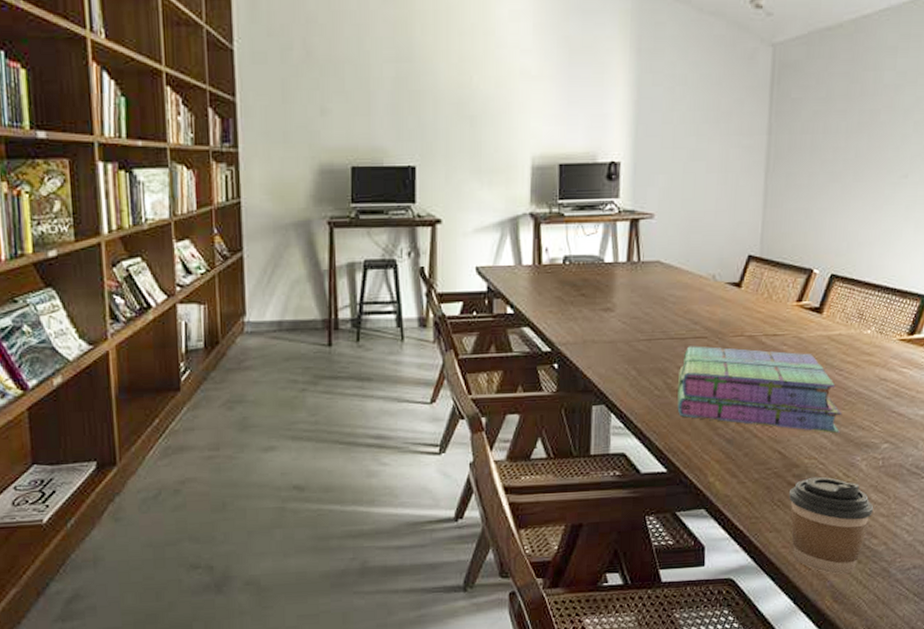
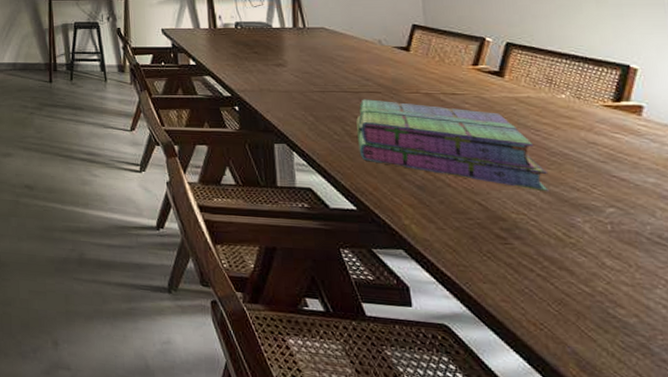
coffee cup: present [788,476,873,575] -> none [498,232,611,343]

